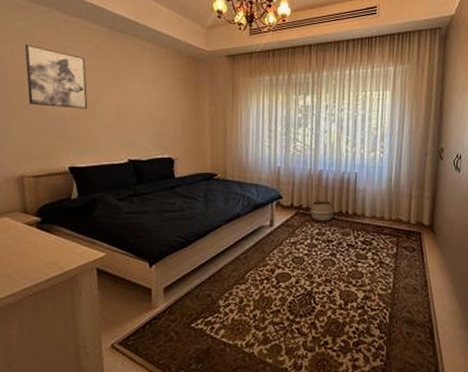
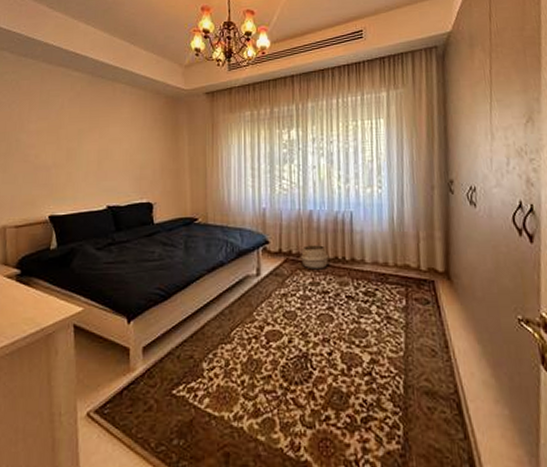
wall art: present [25,44,88,109] -> none [12,96,69,156]

